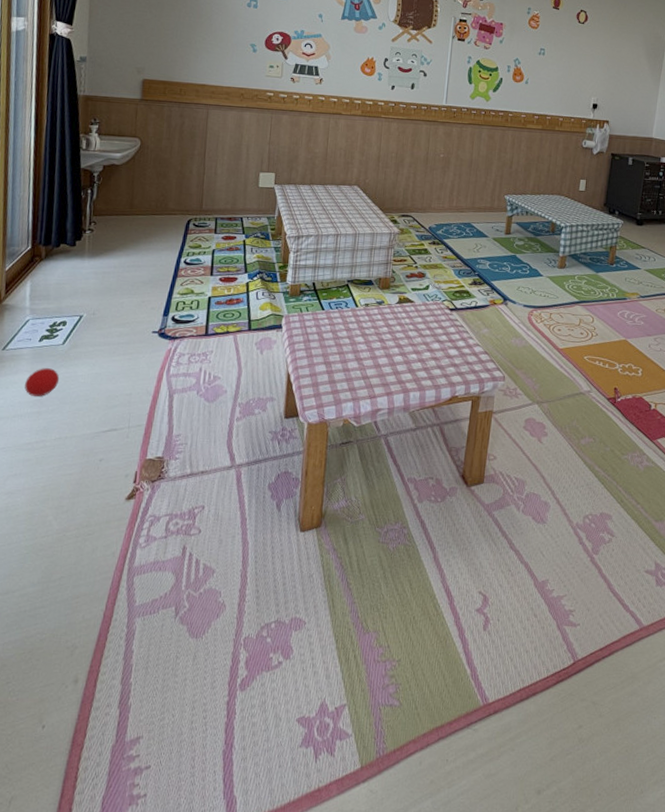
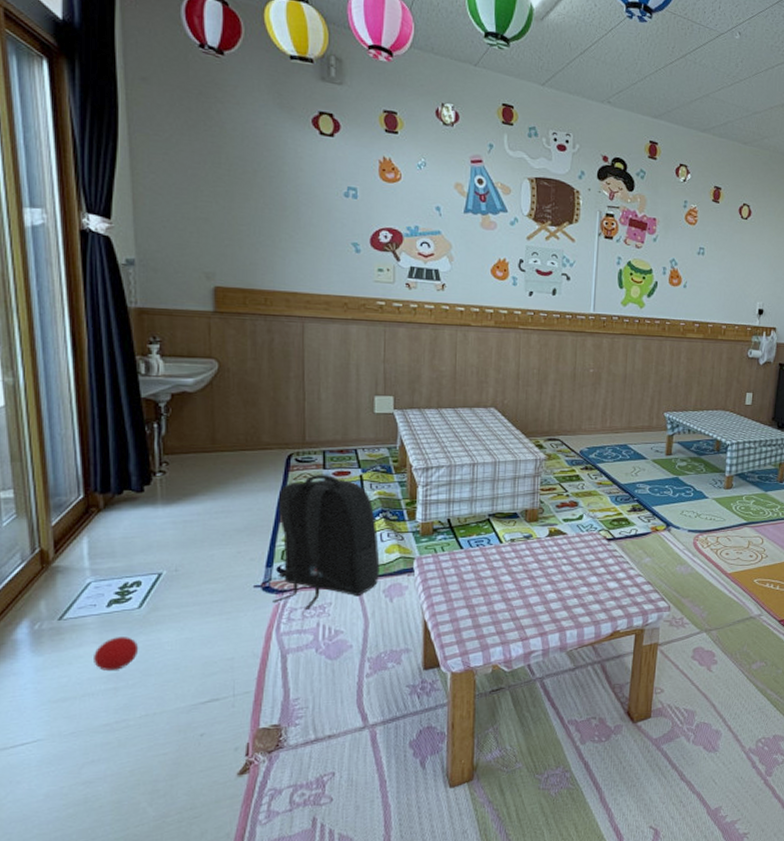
backpack: none [166,237,255,356] -> present [273,474,380,609]

